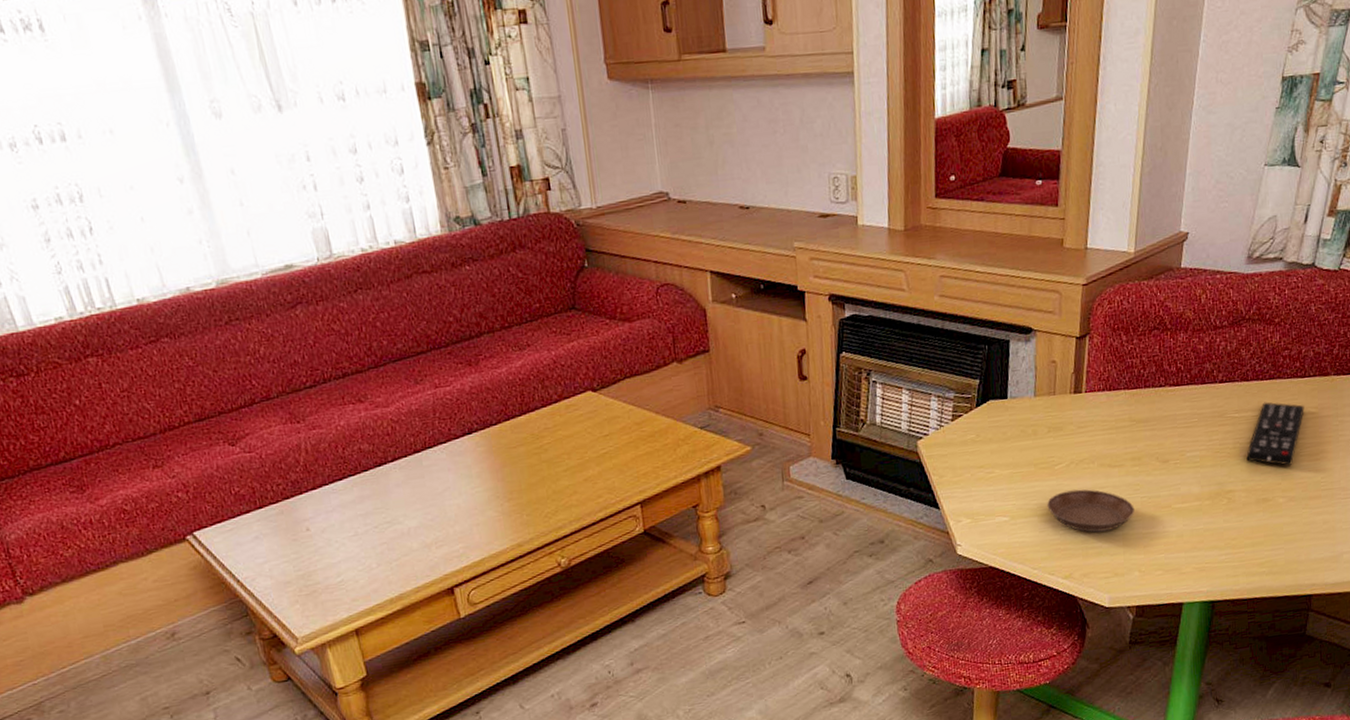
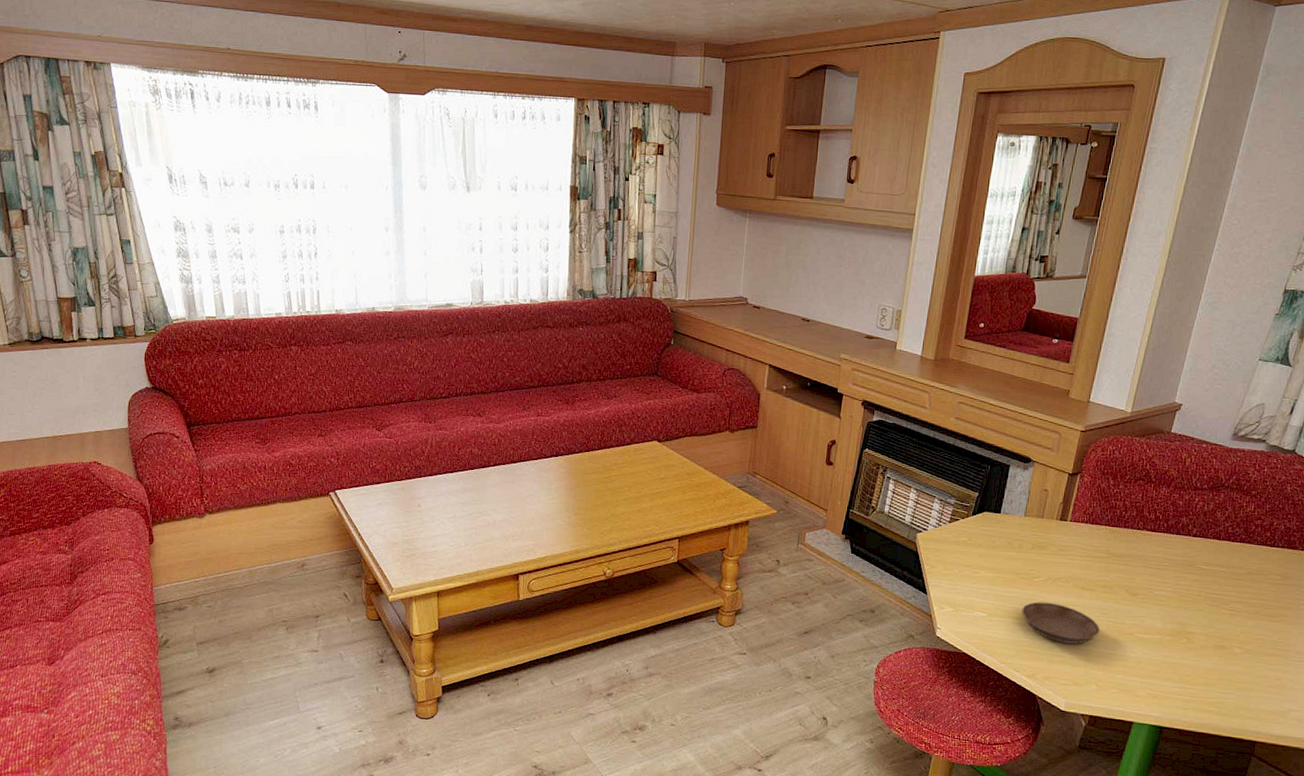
remote control: present [1246,402,1304,466] -> none [1209,561,1270,621]

